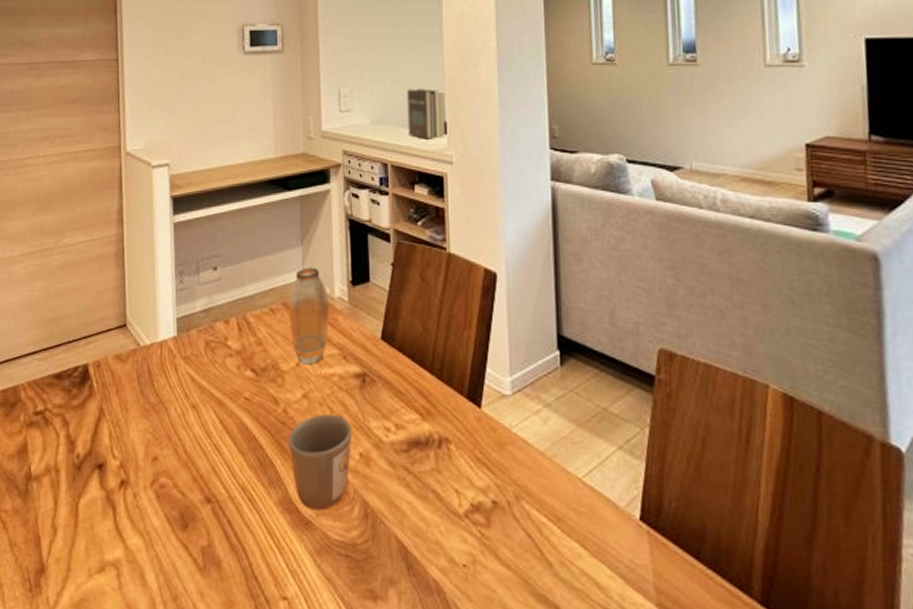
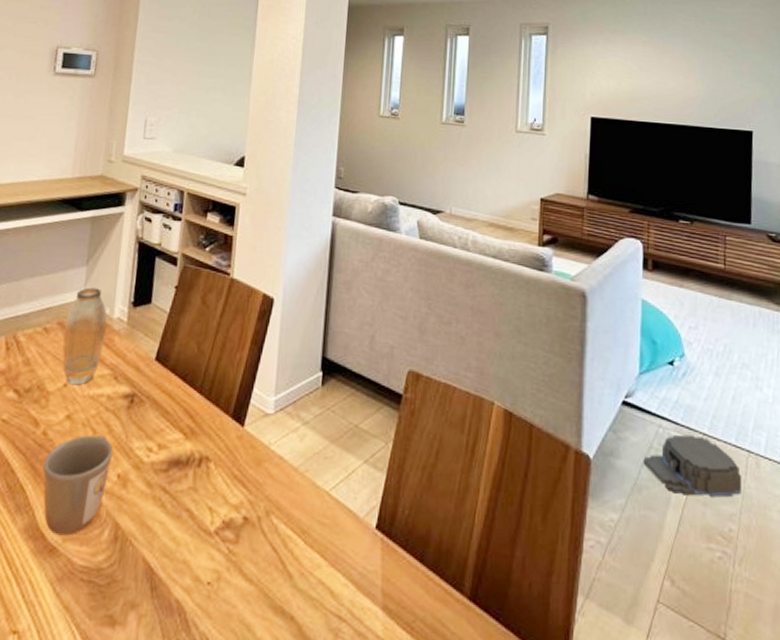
books: present [407,88,446,139] -> none [207,123,247,171]

